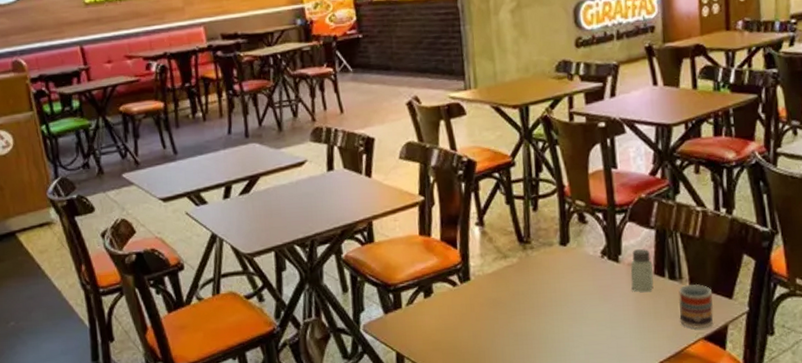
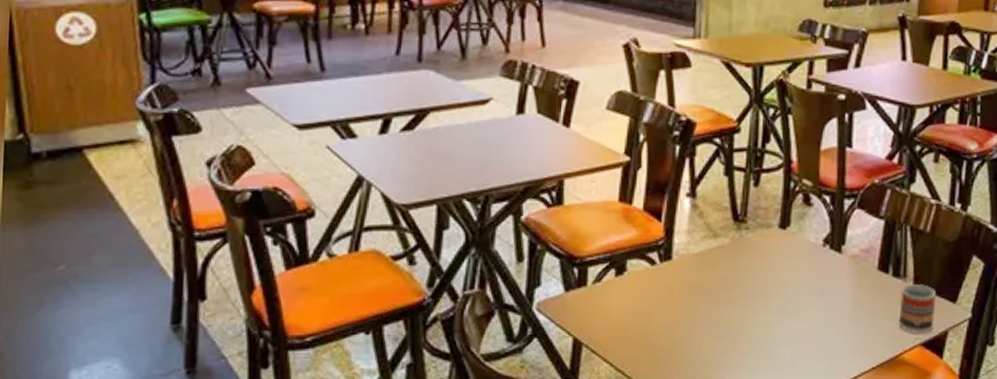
saltshaker: present [630,249,654,293] -> none [851,240,878,289]

